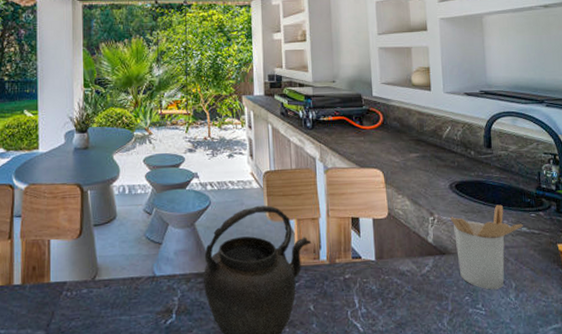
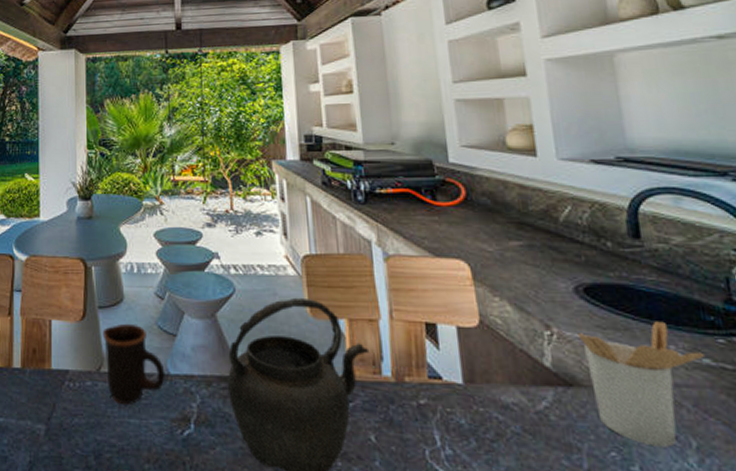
mug: none [97,237,152,306] -> present [102,323,165,405]

